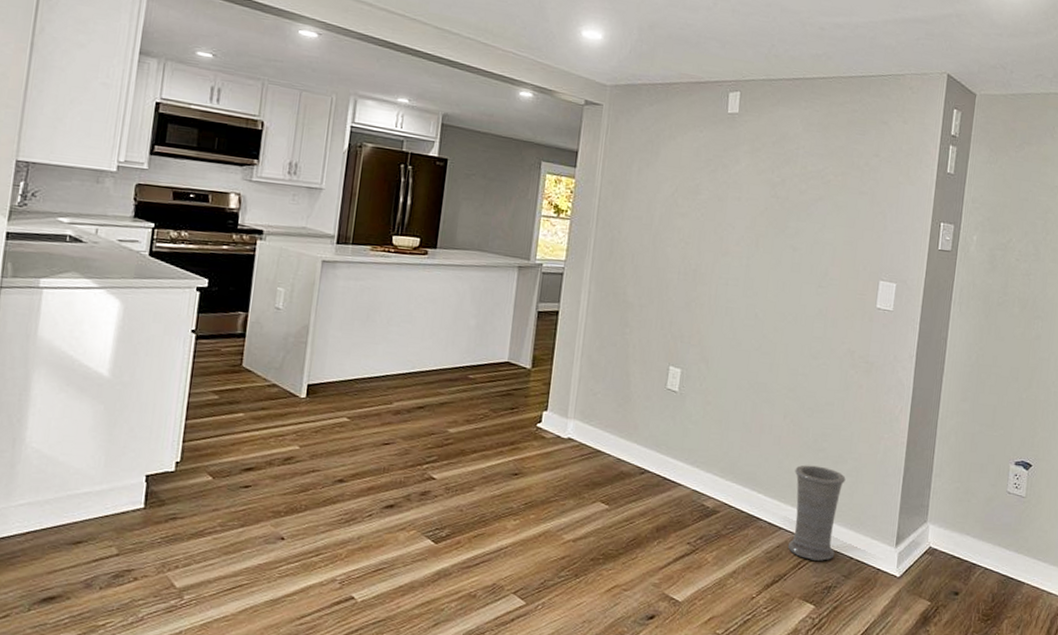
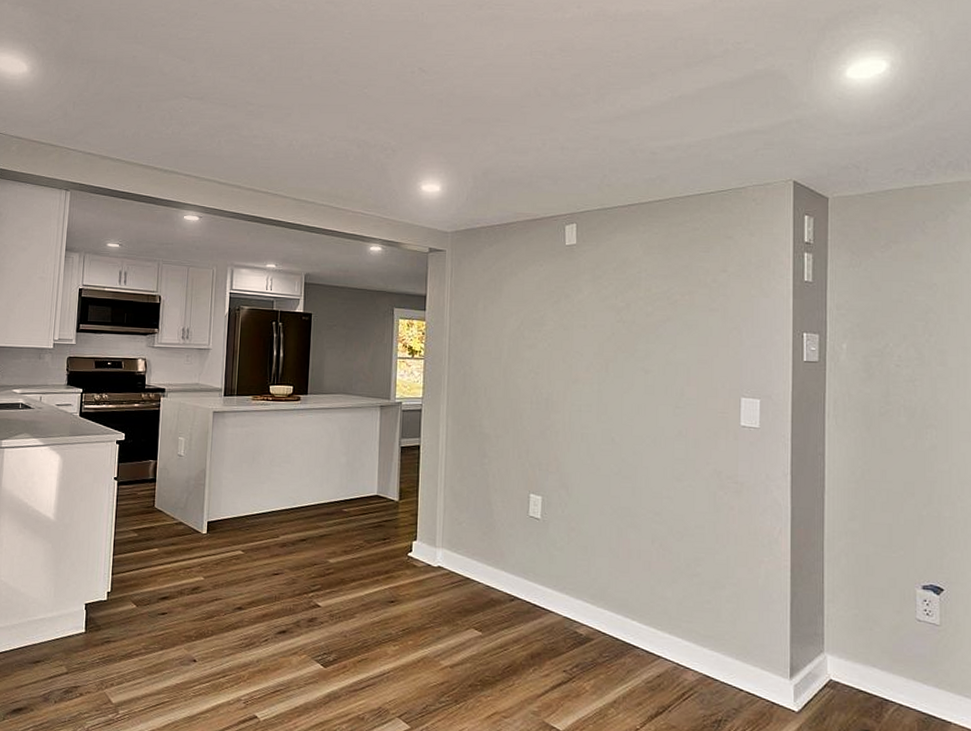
vase: present [788,465,846,561] -> none [669,591,726,692]

